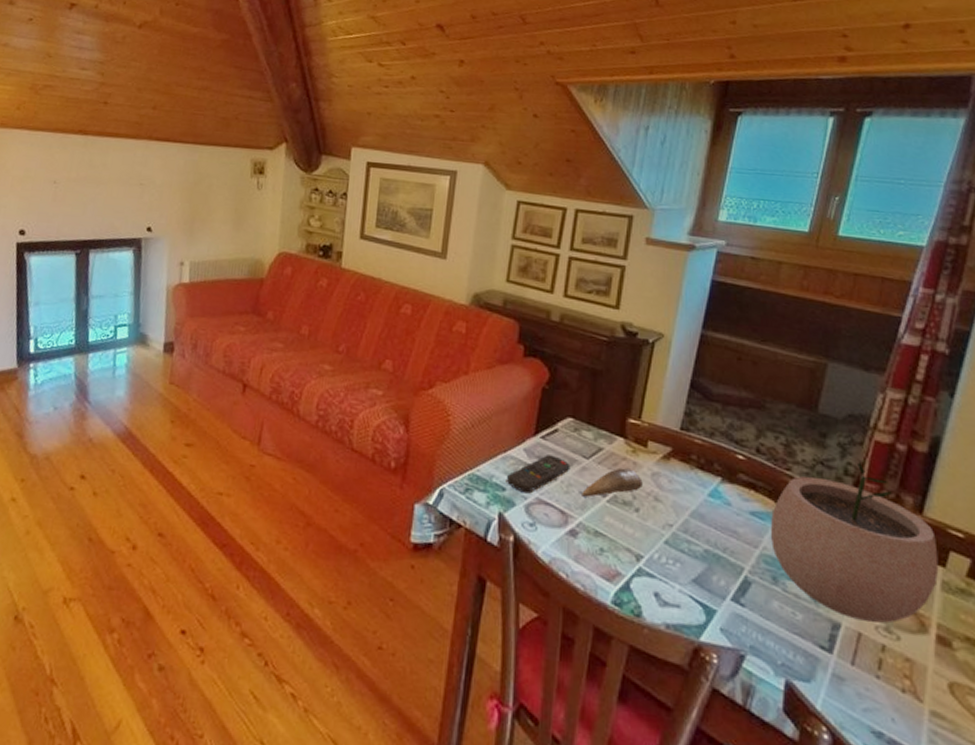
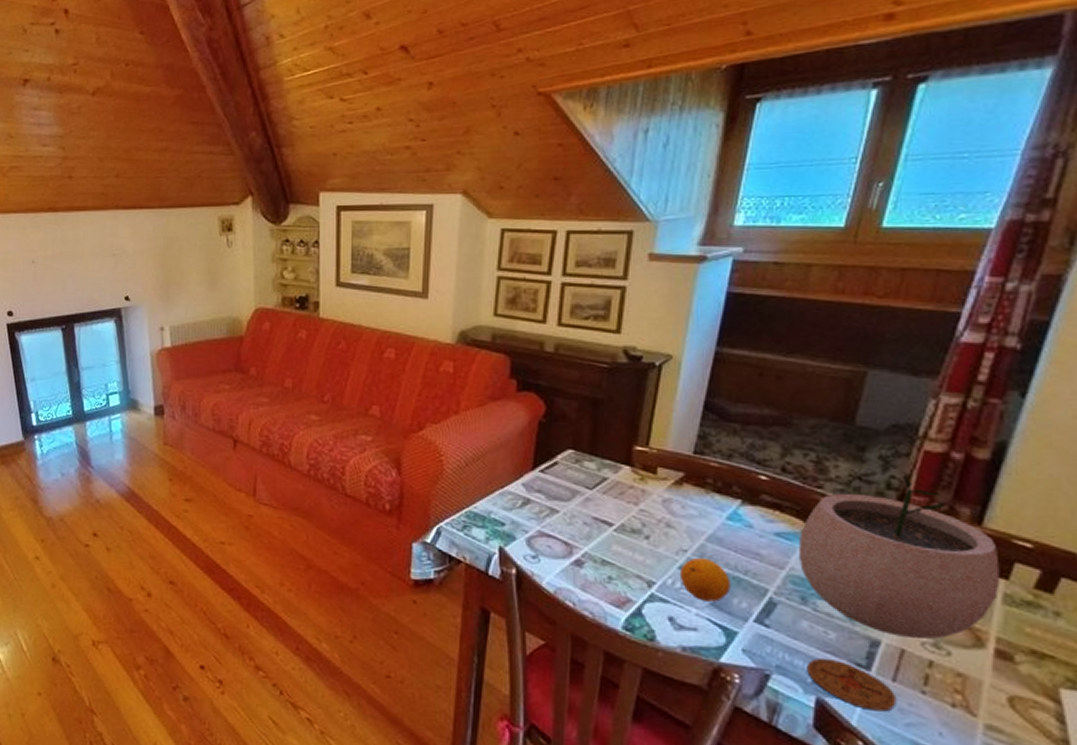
remote control: present [507,454,571,494] -> none [506,488,573,527]
animal claw: present [582,467,643,498] -> none [586,496,653,528]
fruit: none [665,532,711,579] -> present [679,557,731,602]
coaster: none [777,640,856,696] -> present [807,658,897,712]

